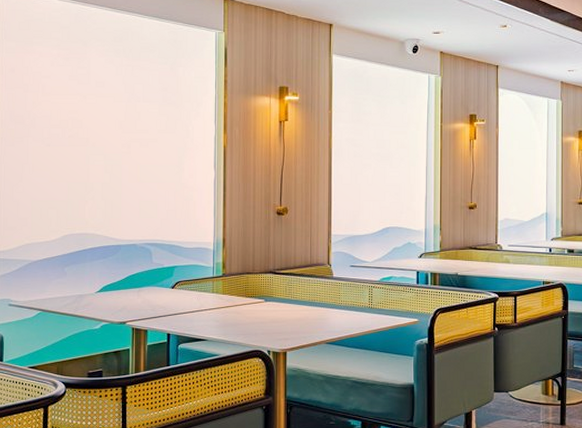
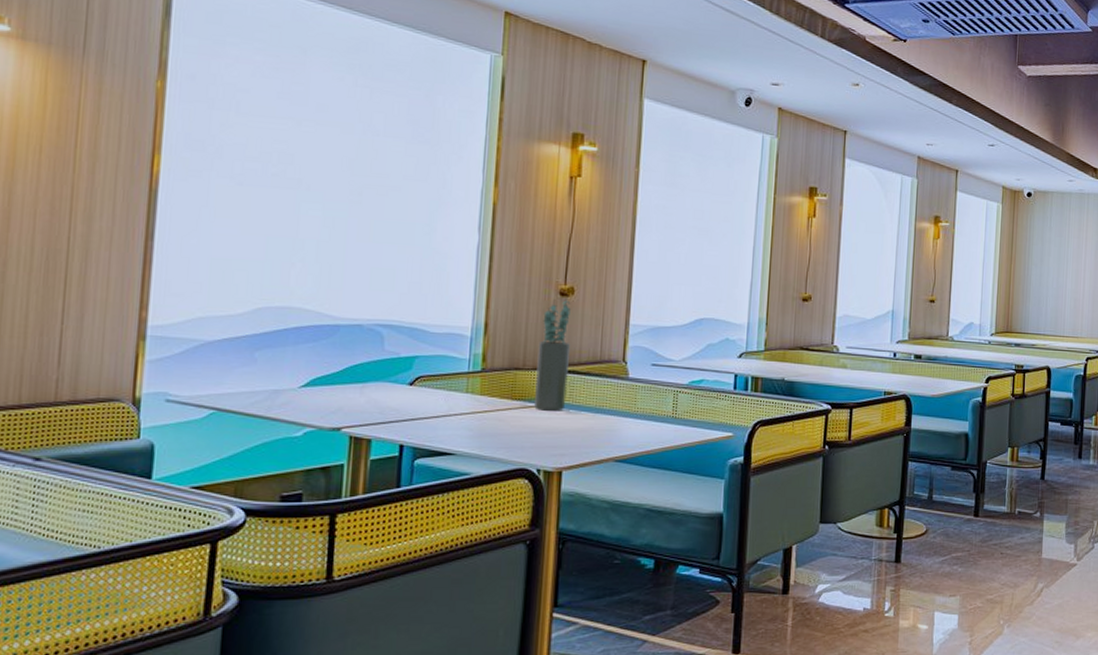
vase: none [263,215,288,305] -> present [534,296,571,411]

